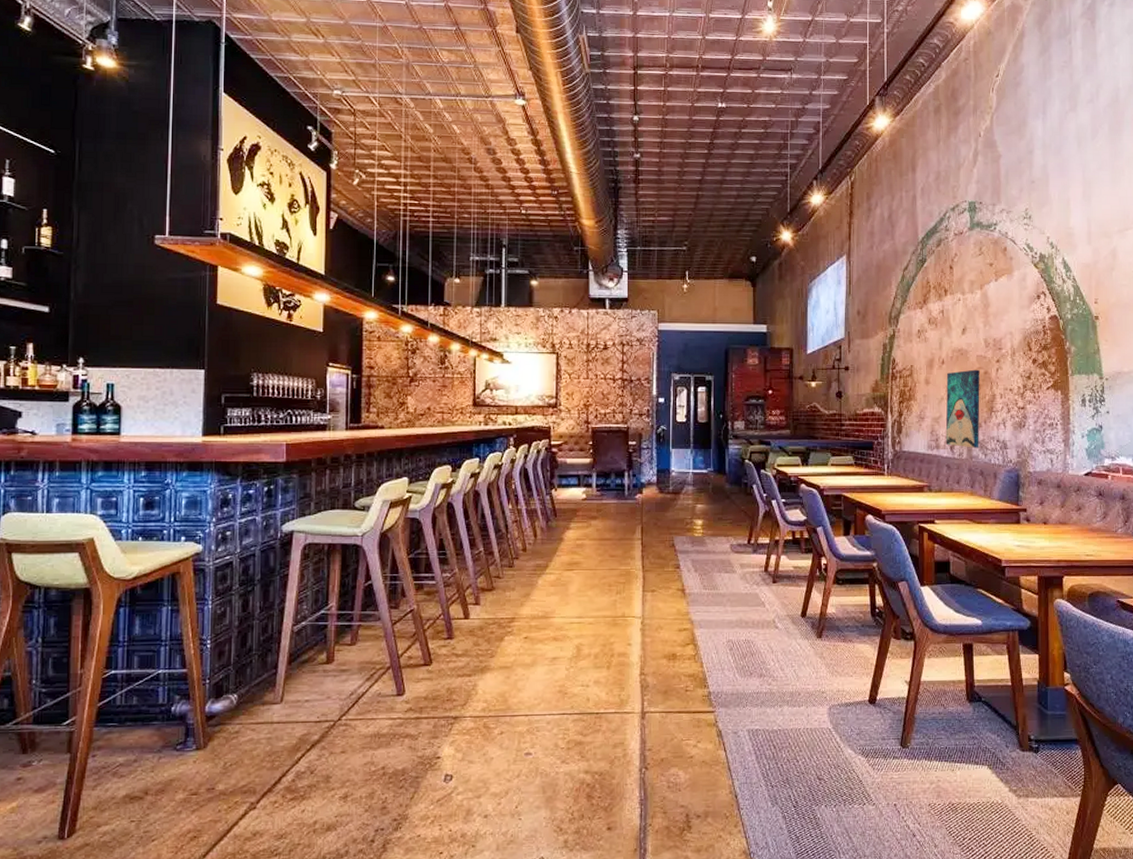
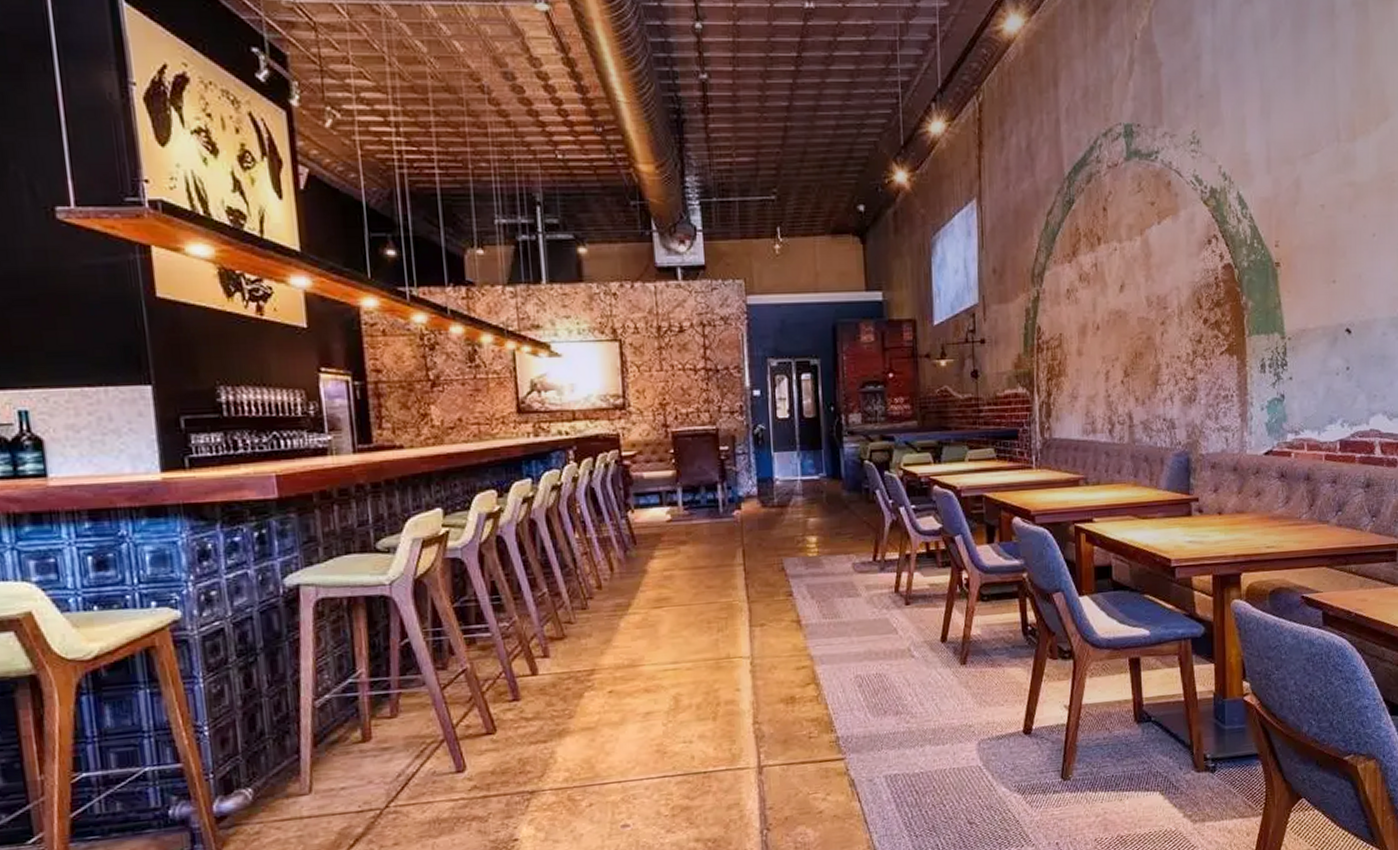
wall art: present [945,369,980,448] -> none [1102,334,1143,430]

